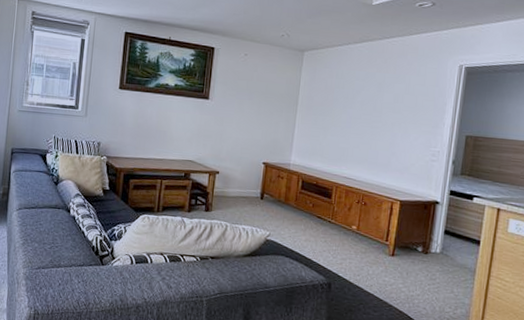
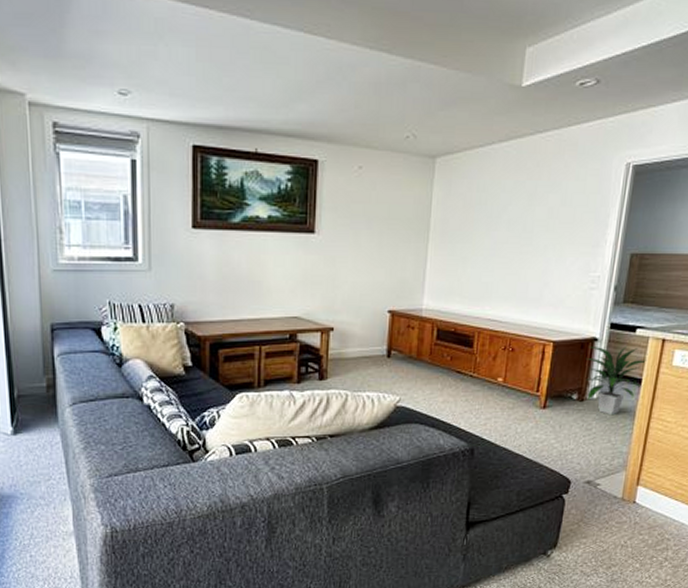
indoor plant: none [428,208,485,270] -> present [585,345,648,416]

